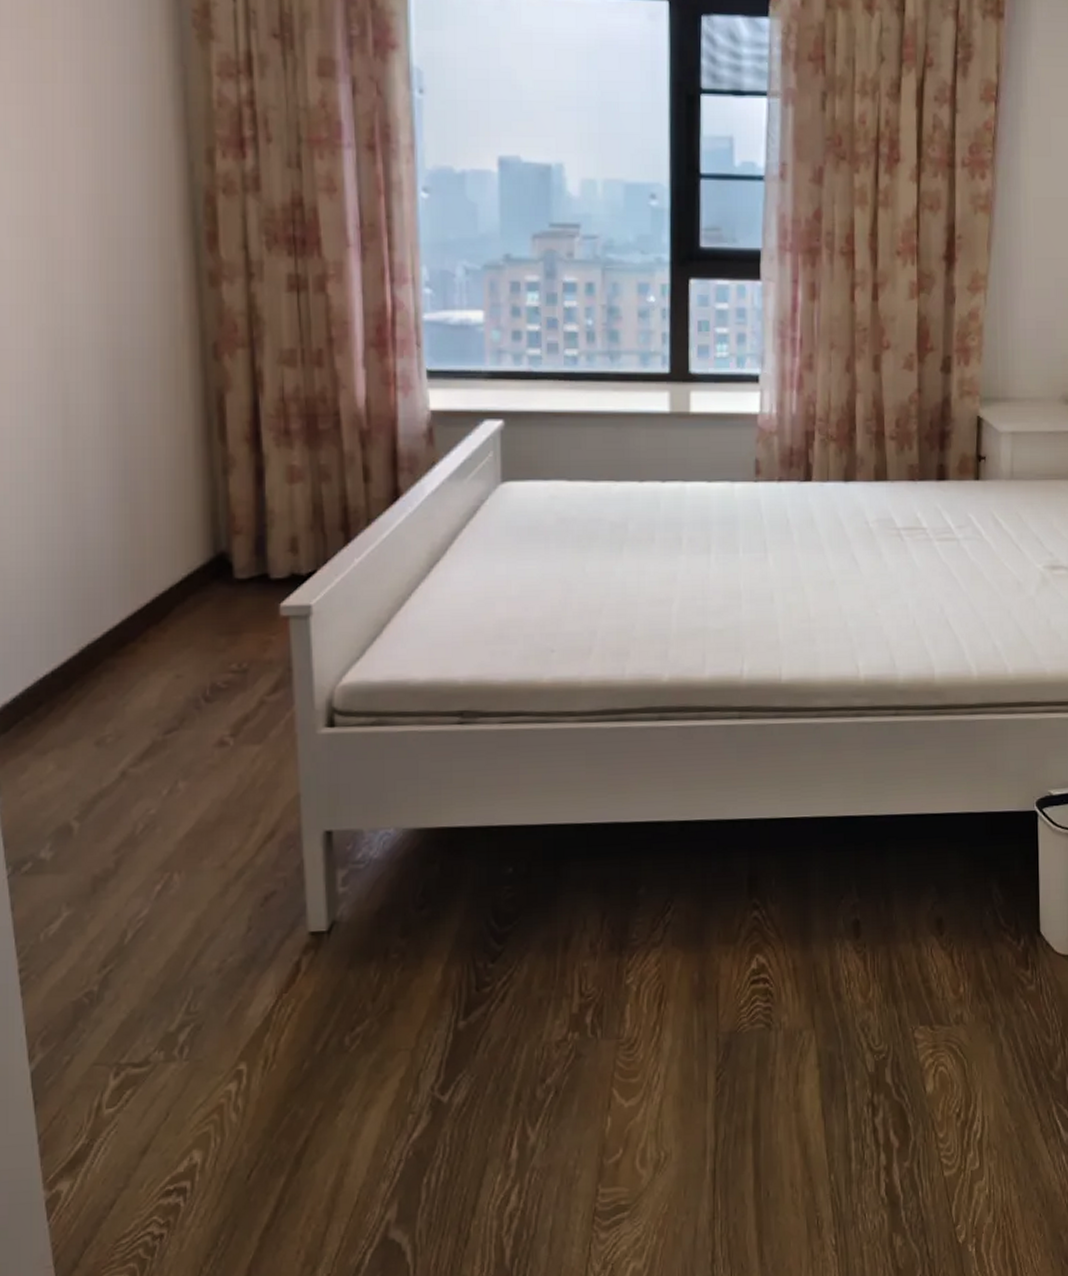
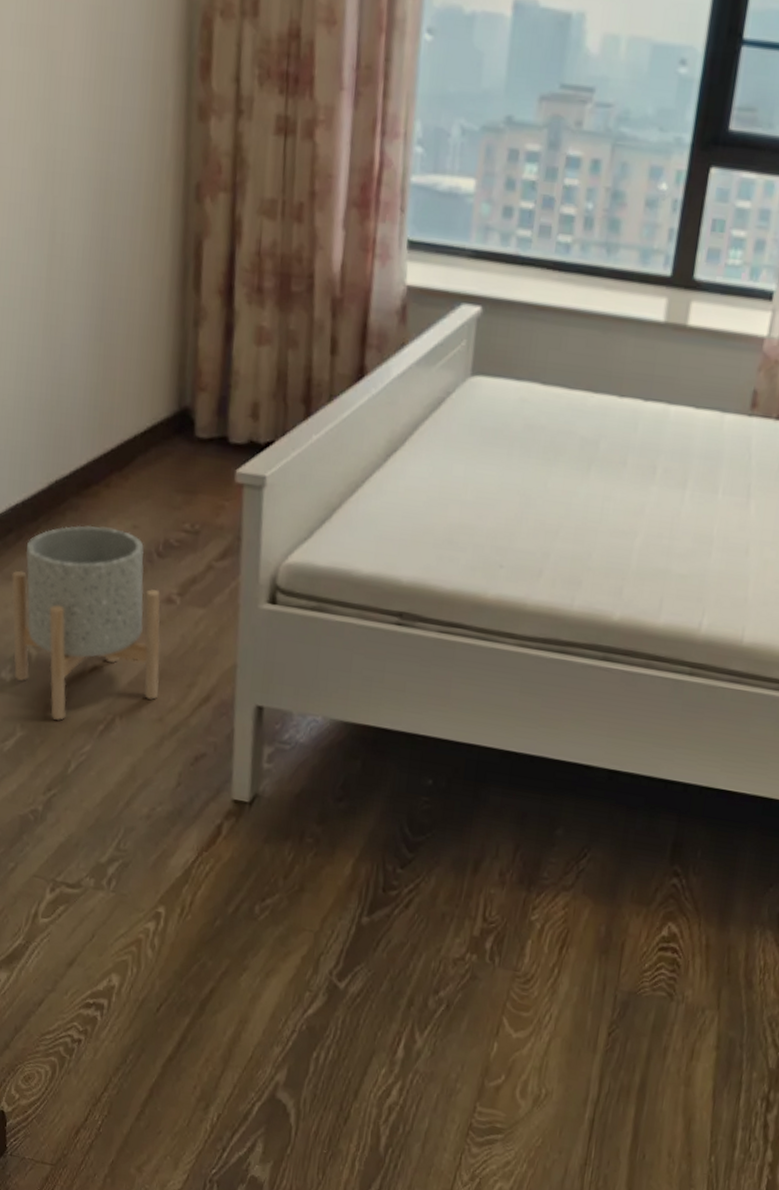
planter: none [45,682,219,890] -> present [12,525,161,720]

